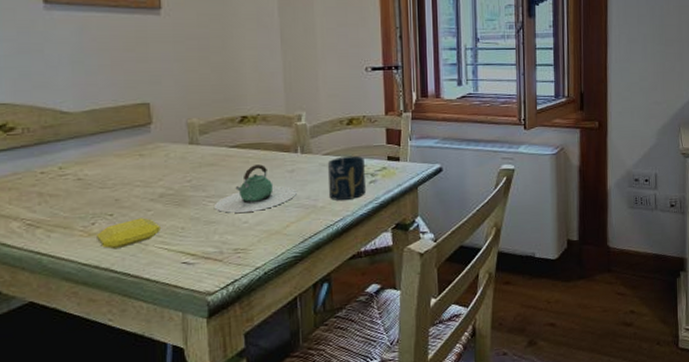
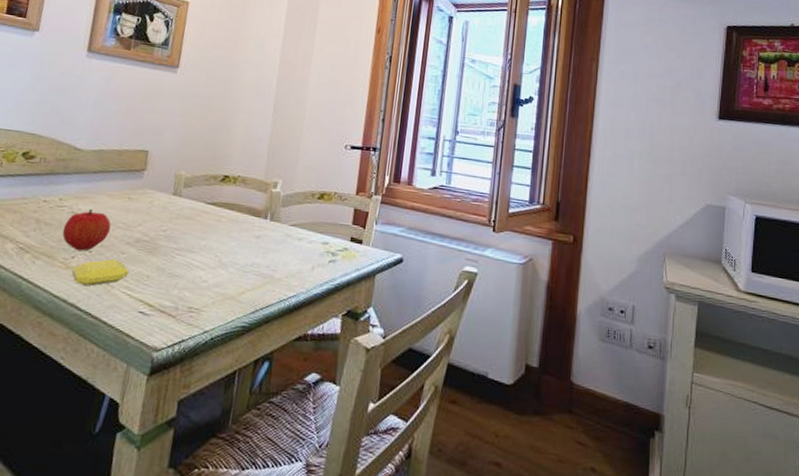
fruit: none [72,172,128,217] -> present [62,208,111,251]
teapot: present [213,164,297,213] -> none [179,224,259,272]
cup: present [327,155,365,200] -> none [288,230,329,276]

